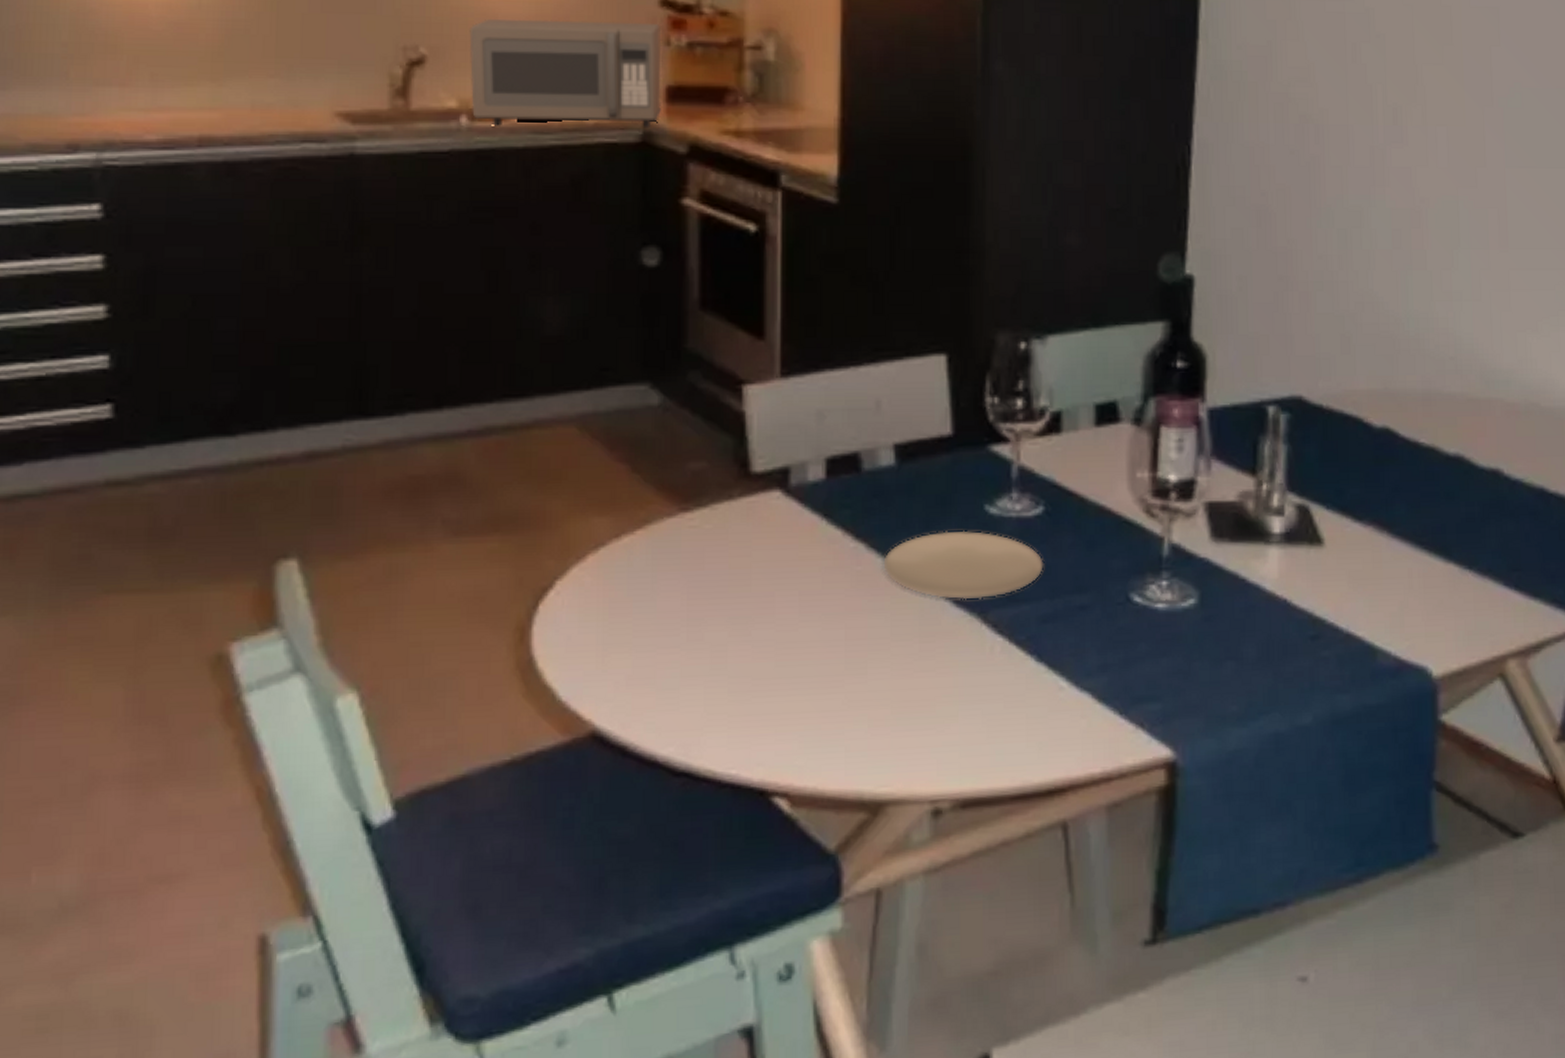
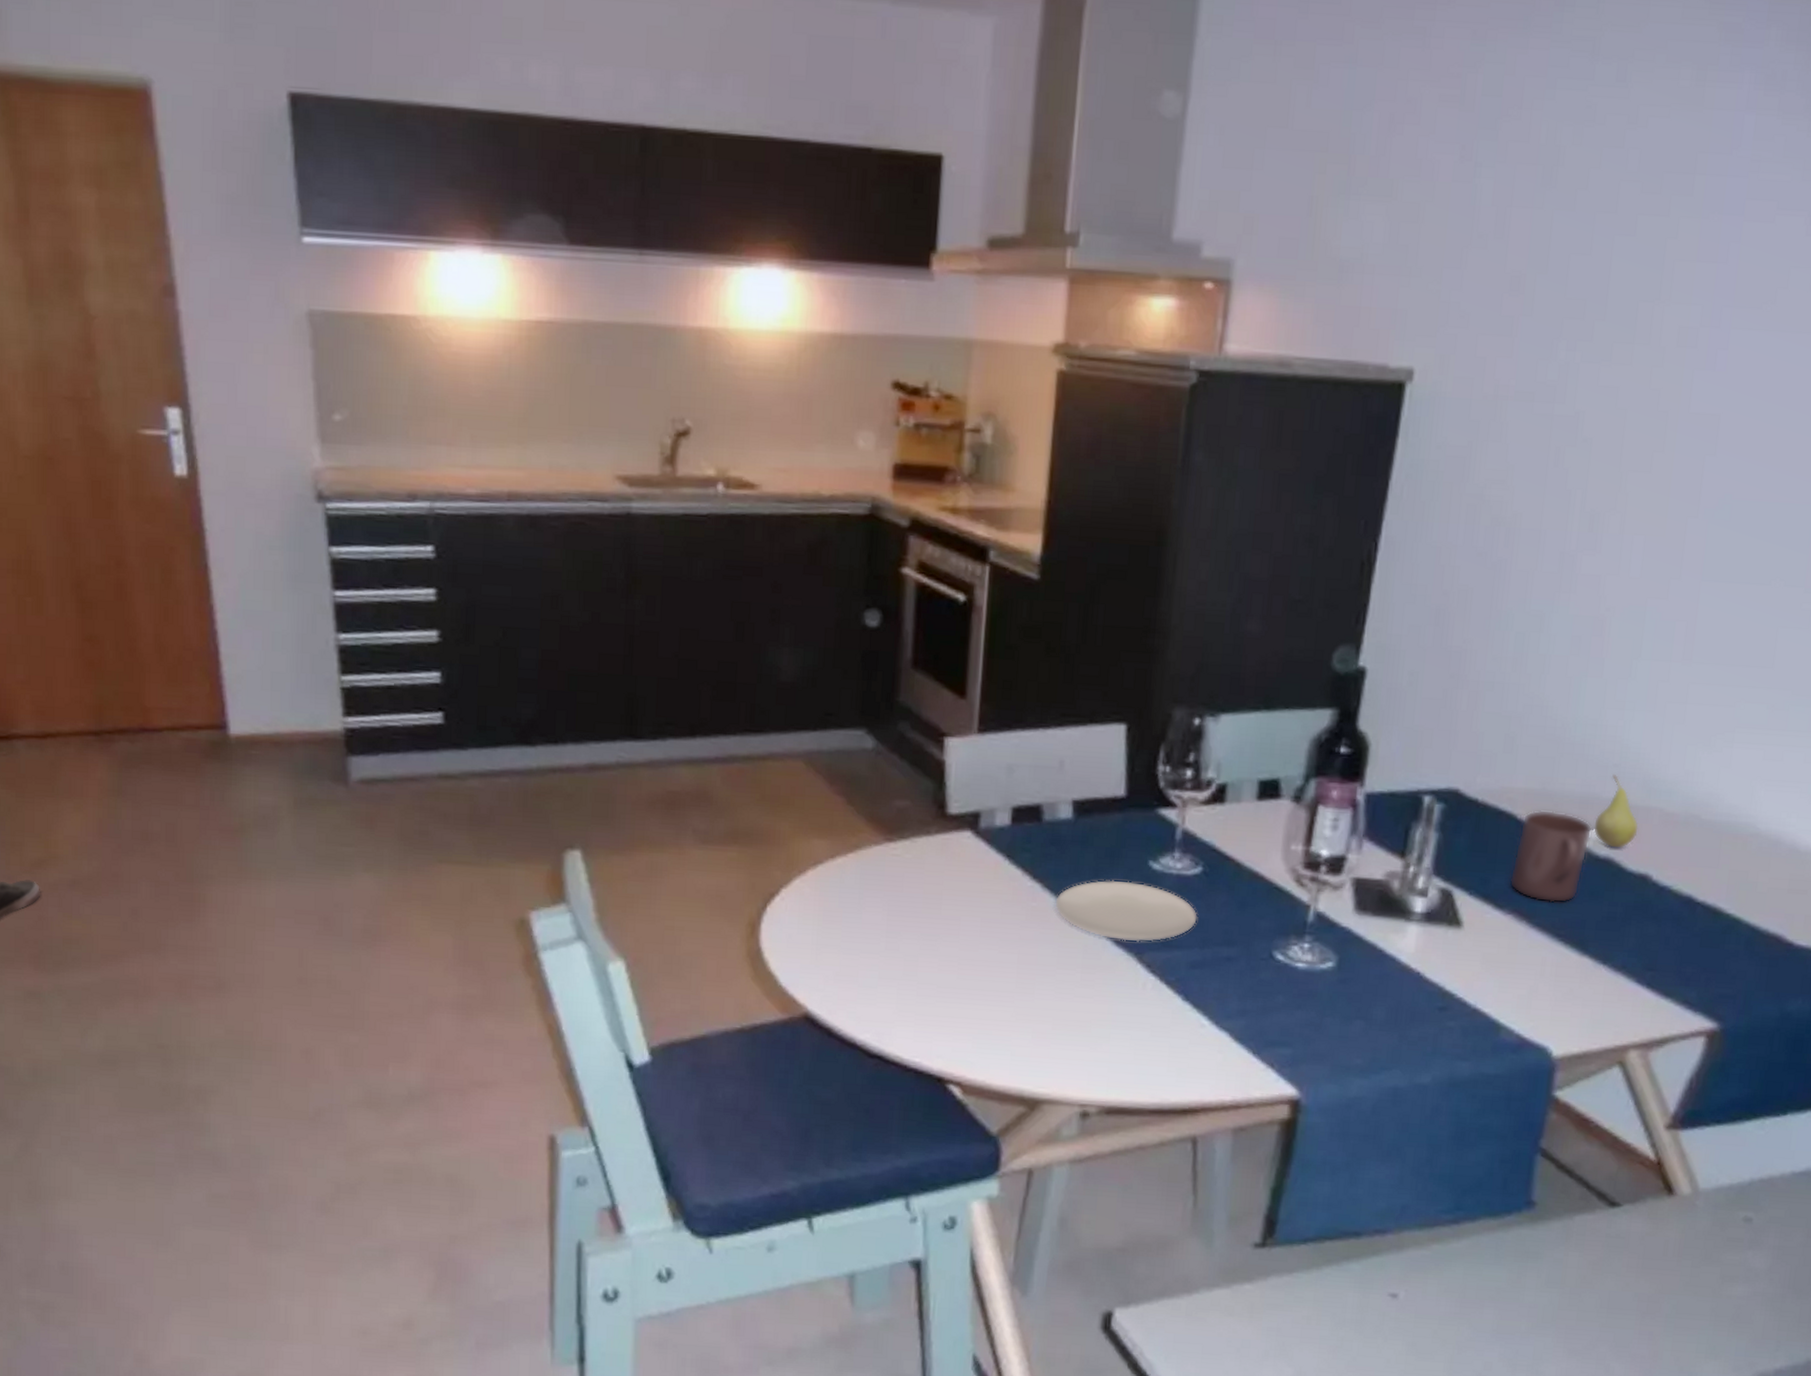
microwave: present [469,19,662,129] -> none [726,396,892,502]
mug: none [1364,410,1439,509] -> present [1509,809,1593,903]
fruit: none [1439,367,1483,445] -> present [1592,773,1639,848]

